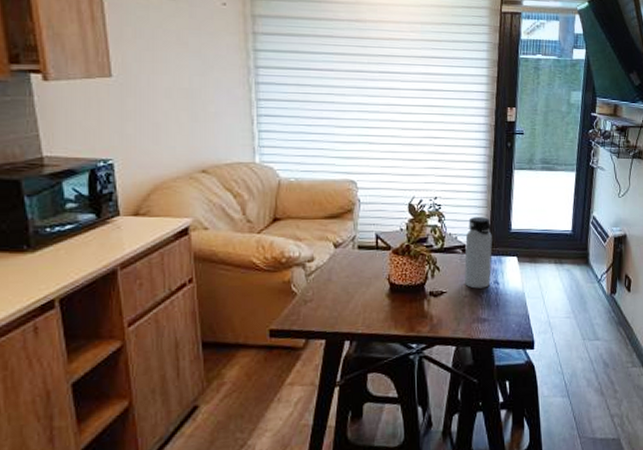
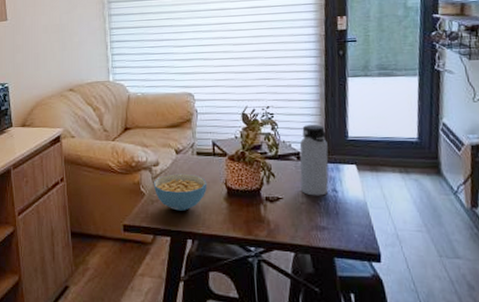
cereal bowl: none [306,269,369,311] -> present [153,173,208,211]

